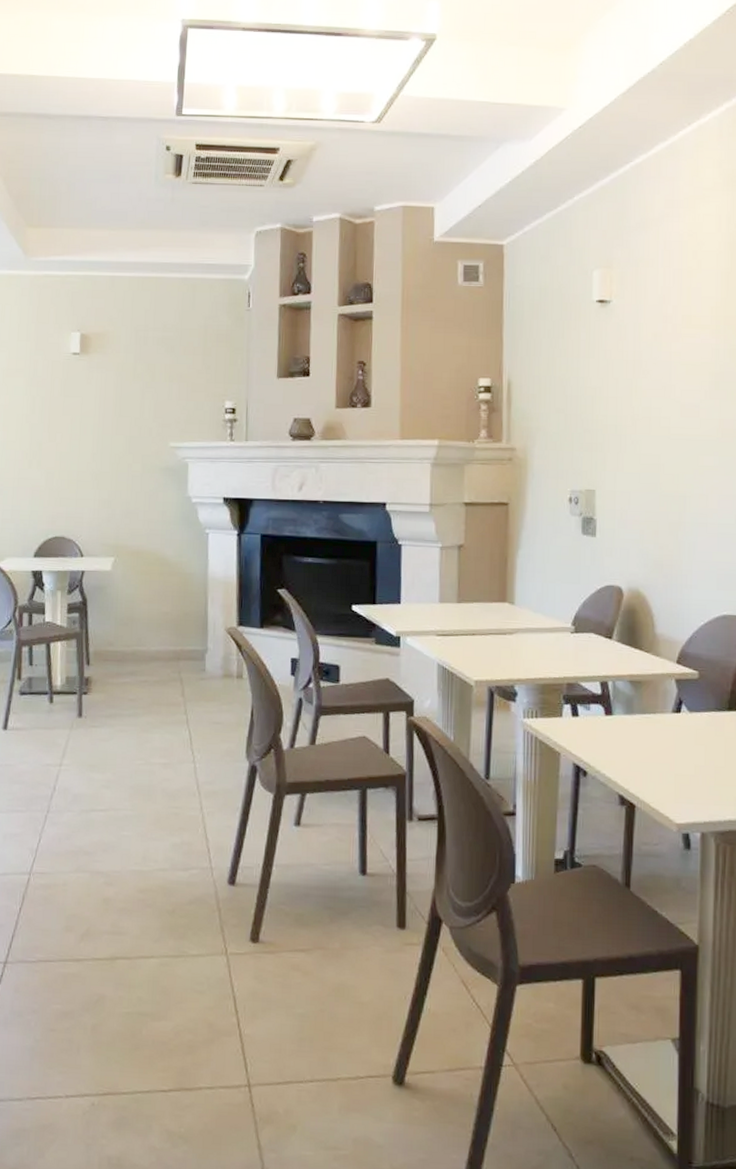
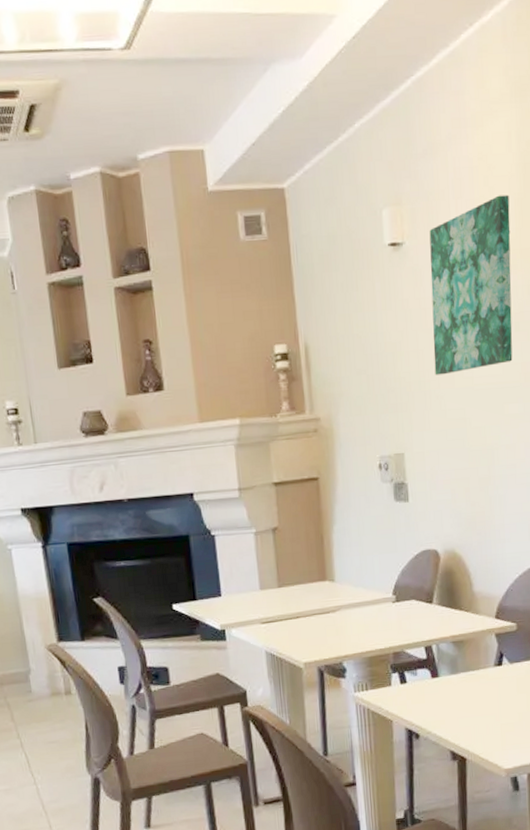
wall art: none [632,268,716,422] -> present [429,194,513,375]

